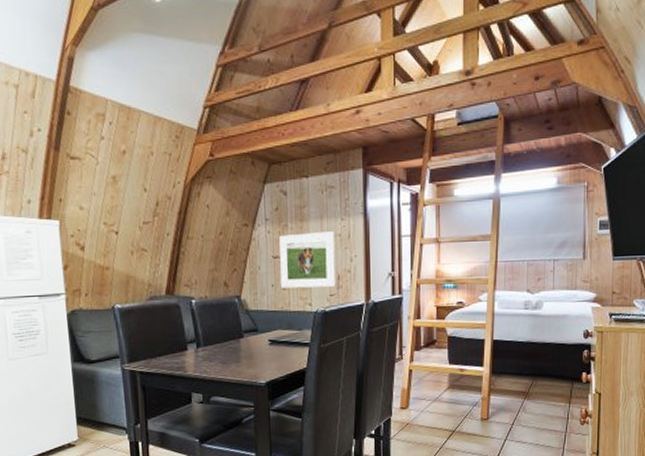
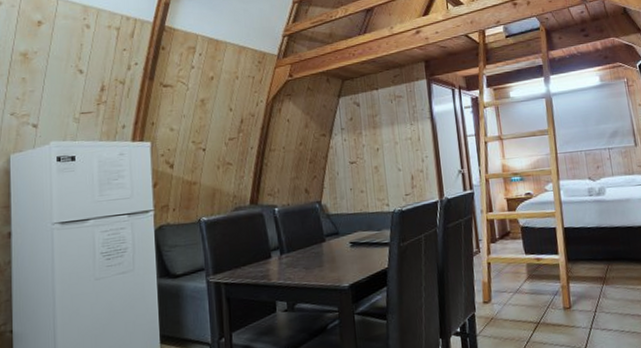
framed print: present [279,232,336,289] -> none [355,136,410,192]

